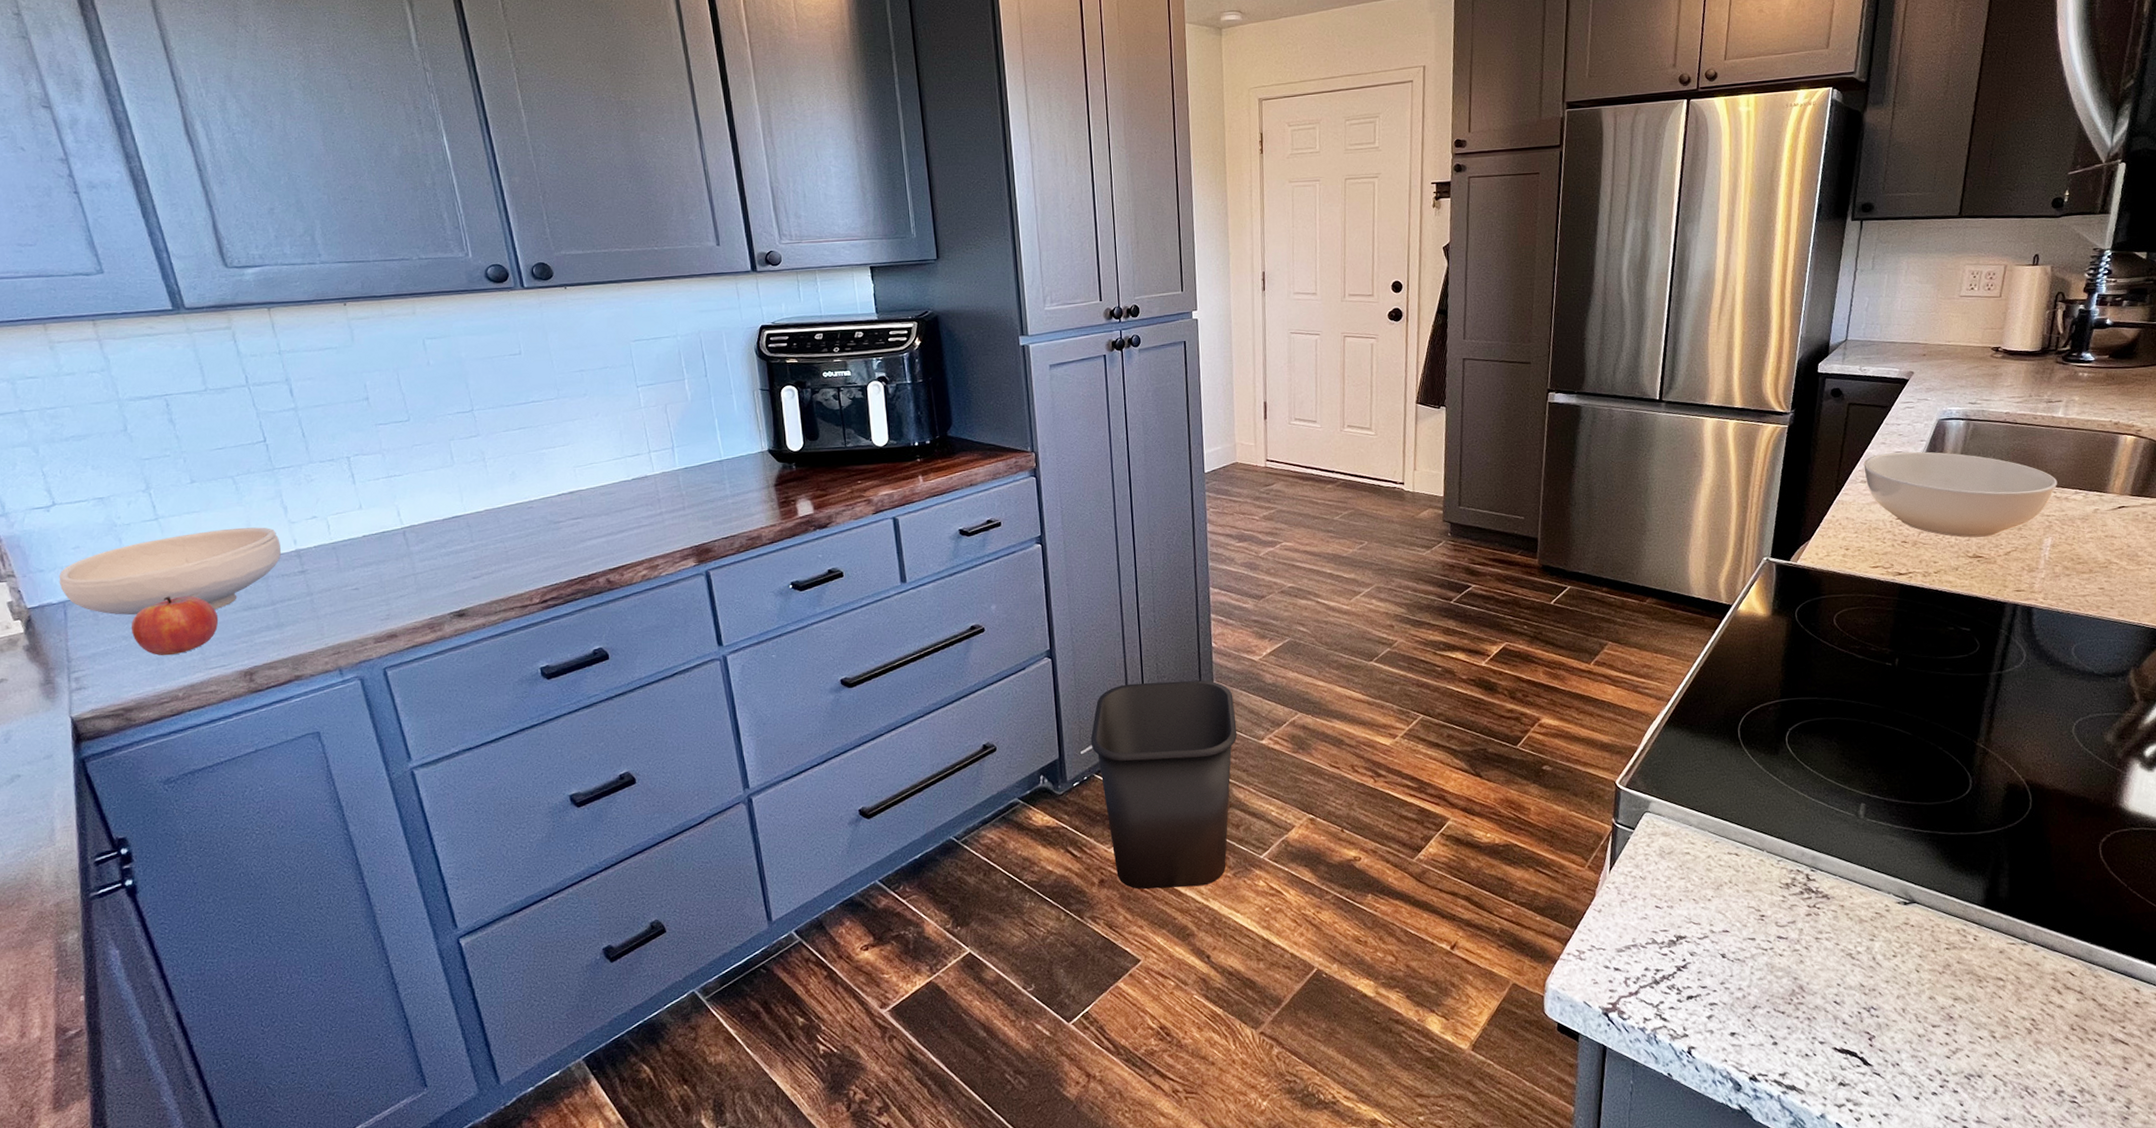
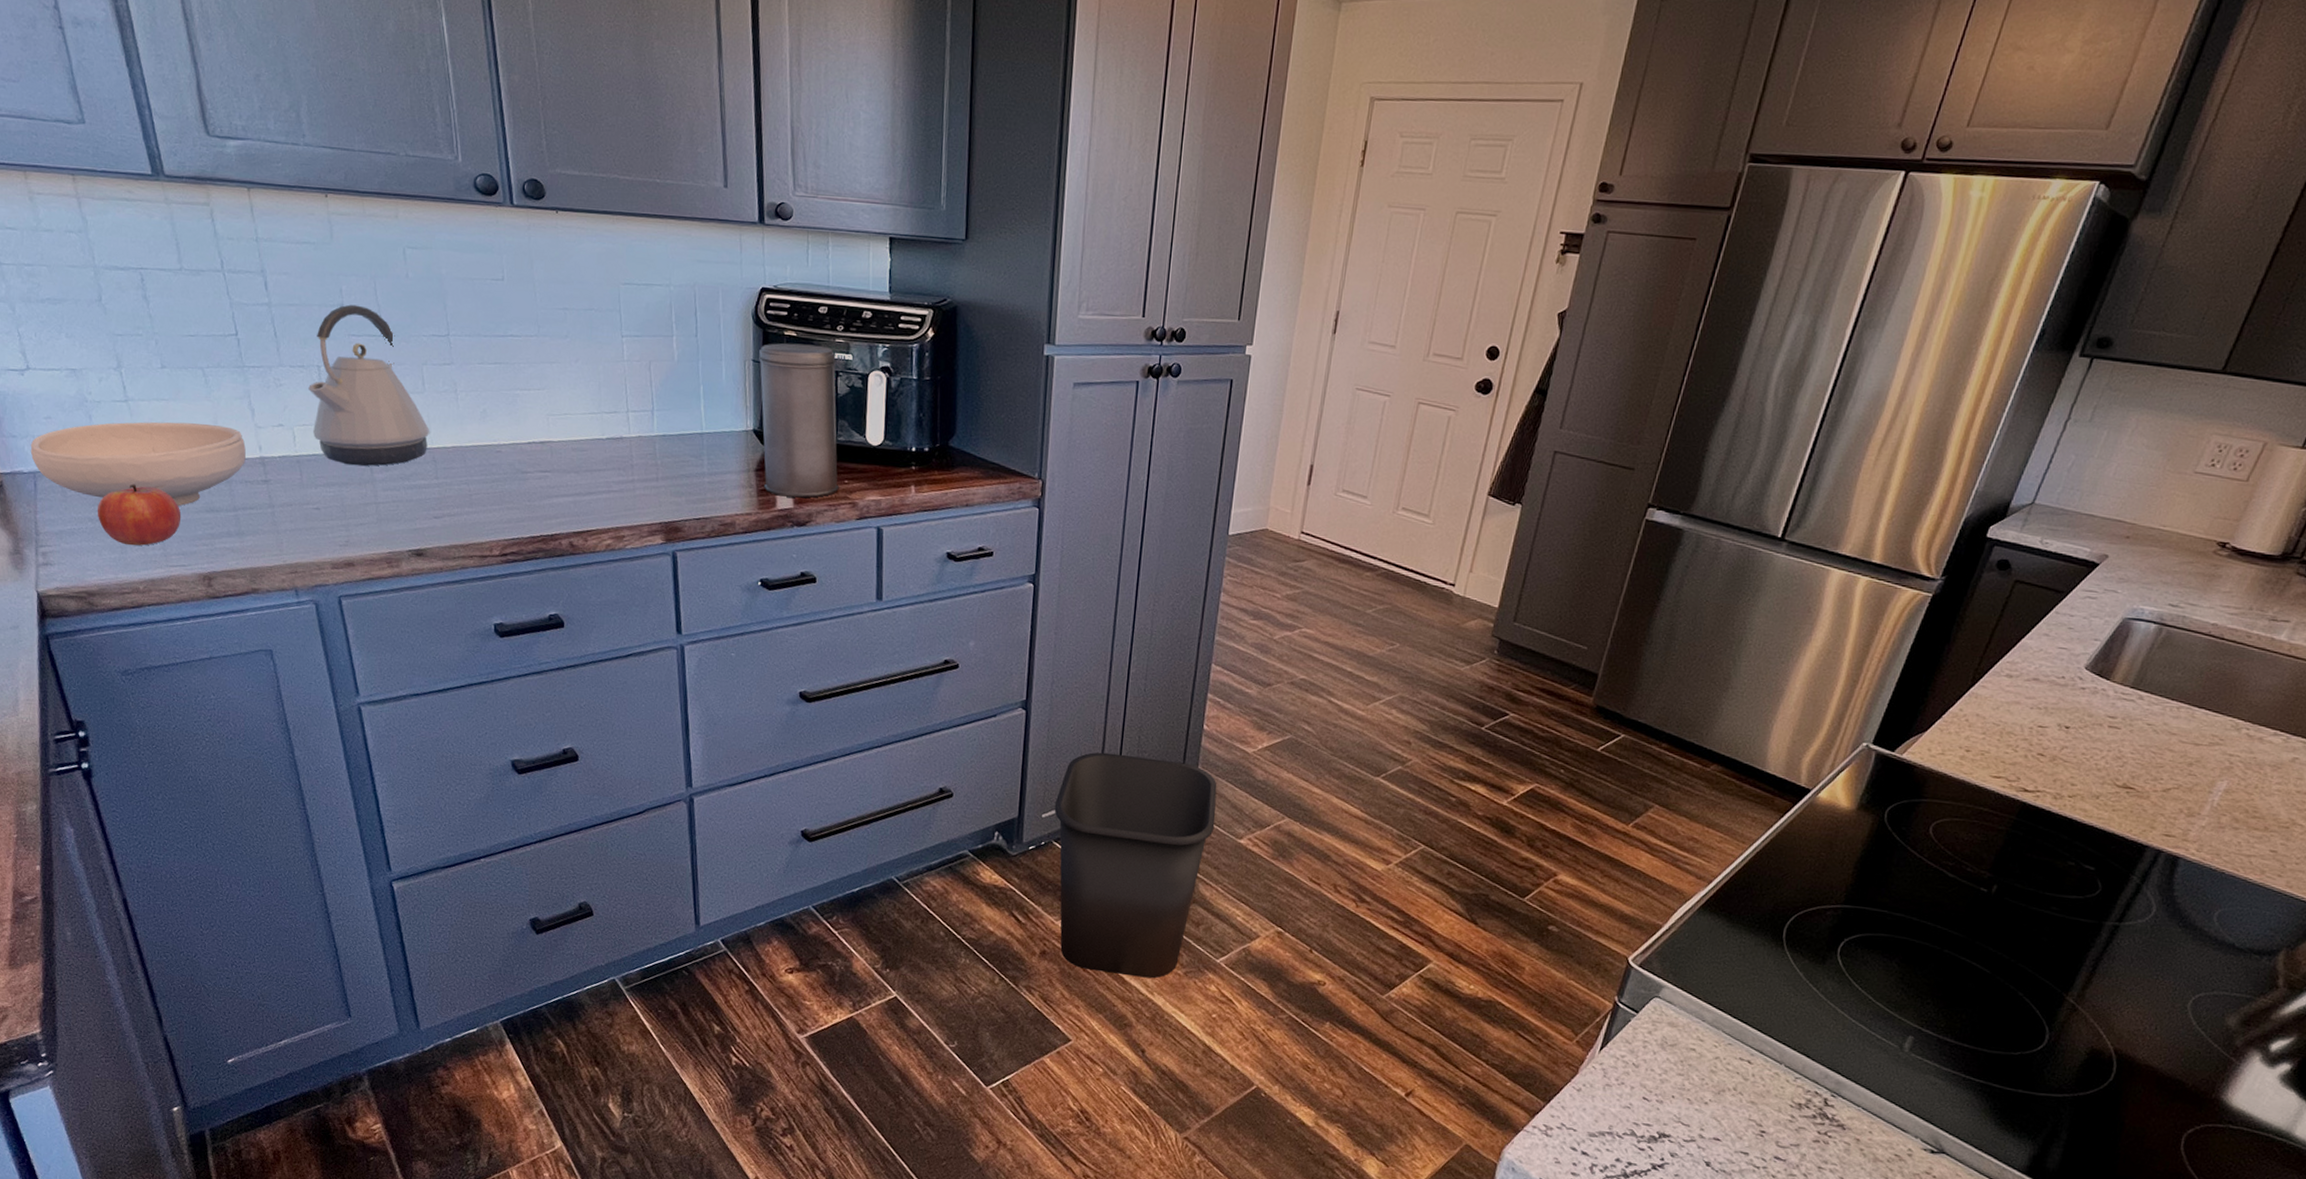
kettle: none [339,396,462,544] -> present [308,304,430,466]
canister: none [765,367,854,505] -> present [758,343,839,498]
bowl: present [1863,451,2058,538] -> none [2012,647,2256,767]

